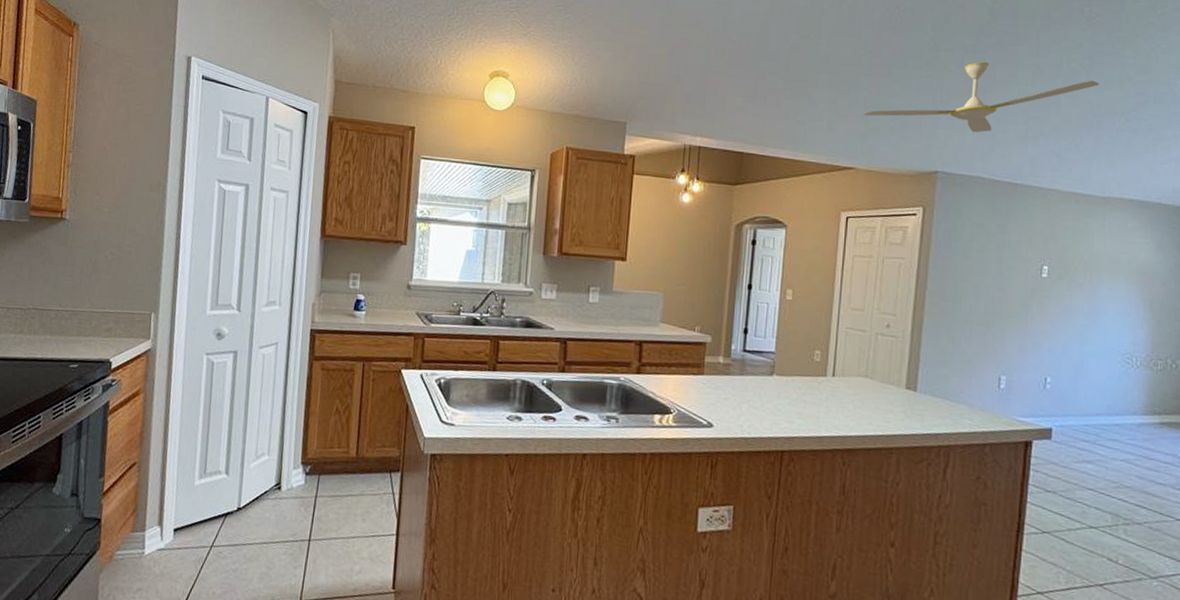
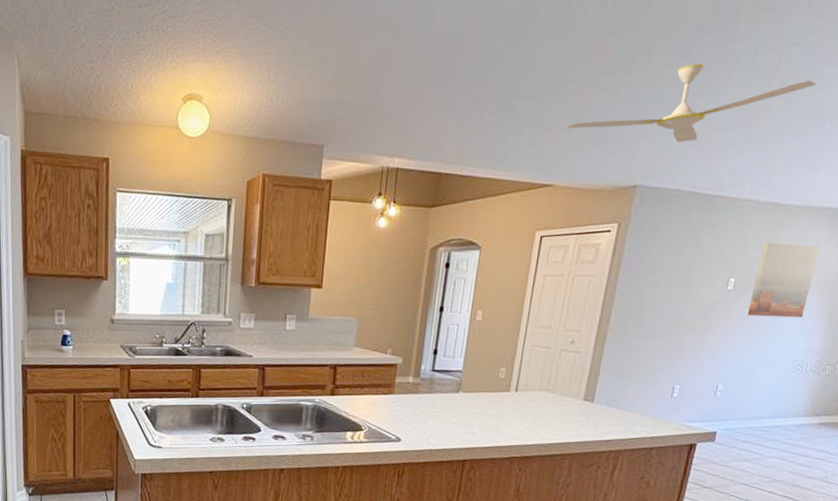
wall art: none [1066,231,1130,309] -> present [747,242,820,318]

